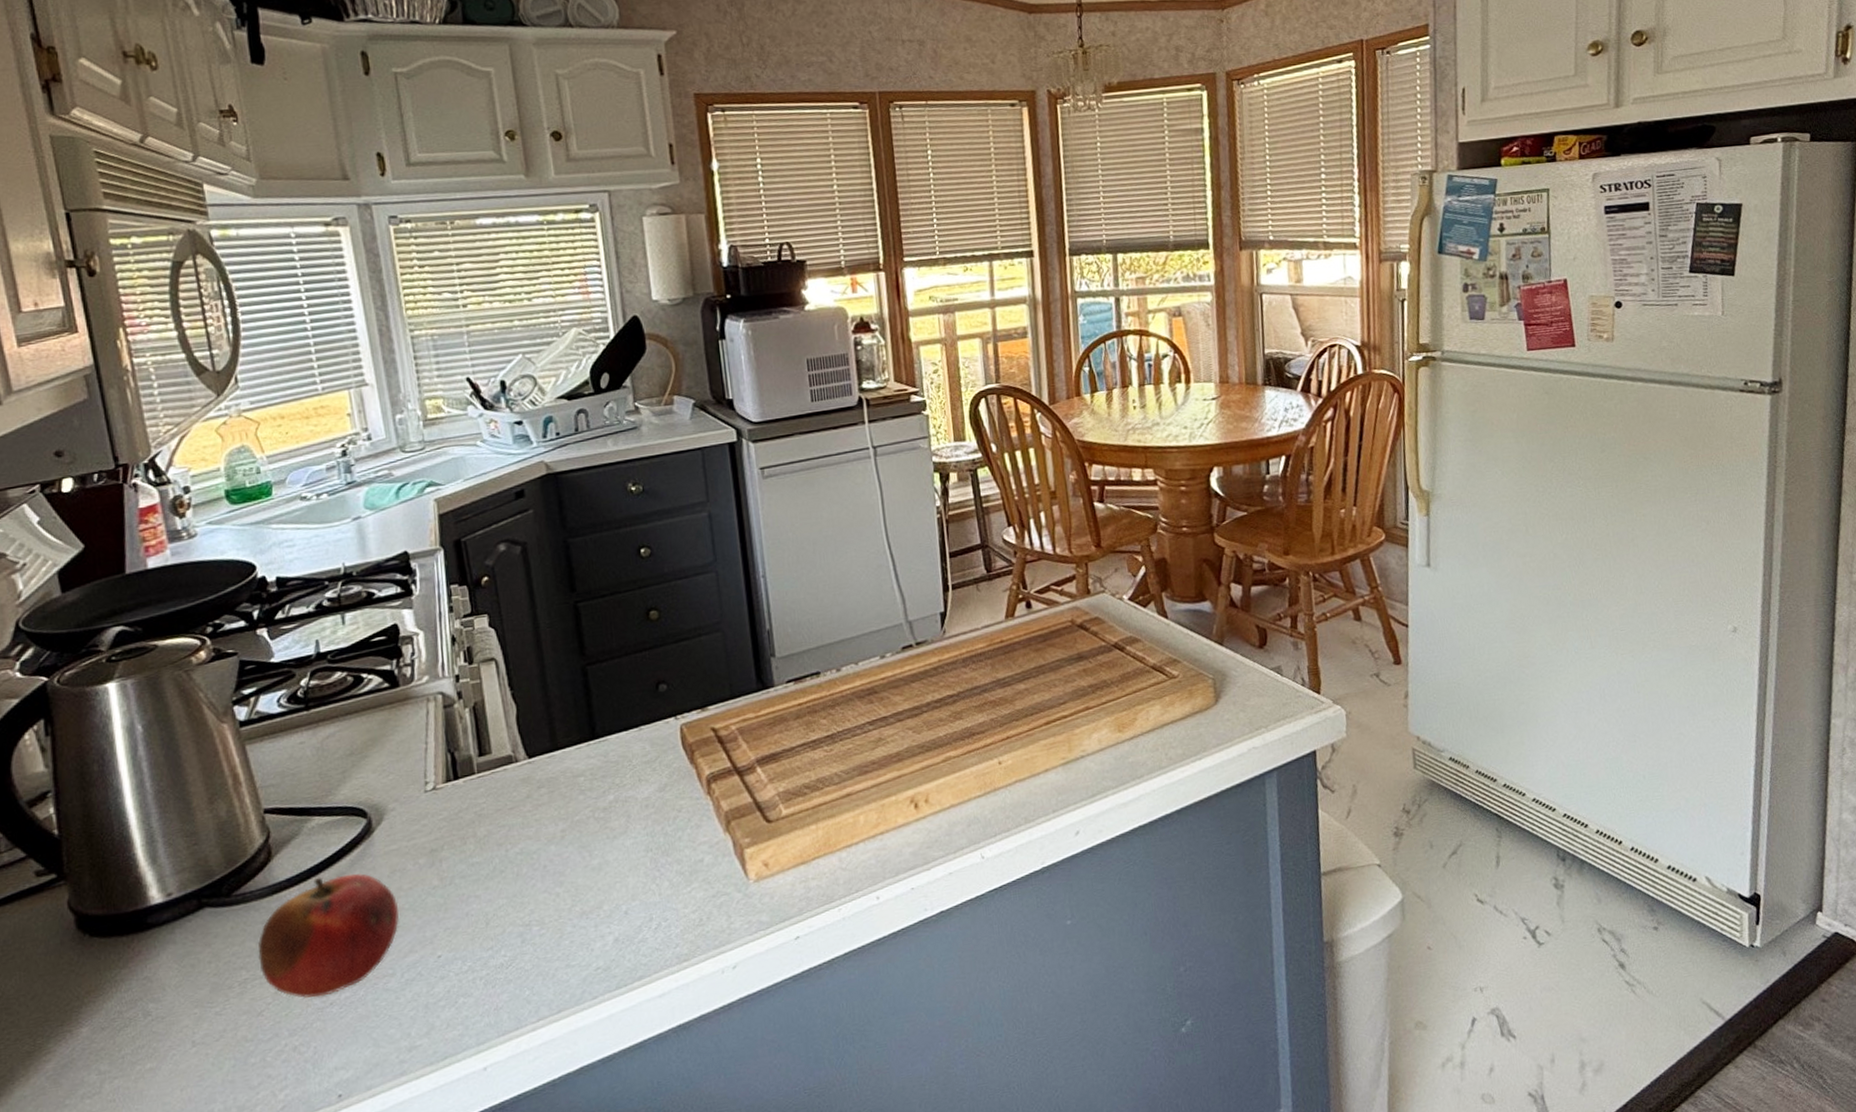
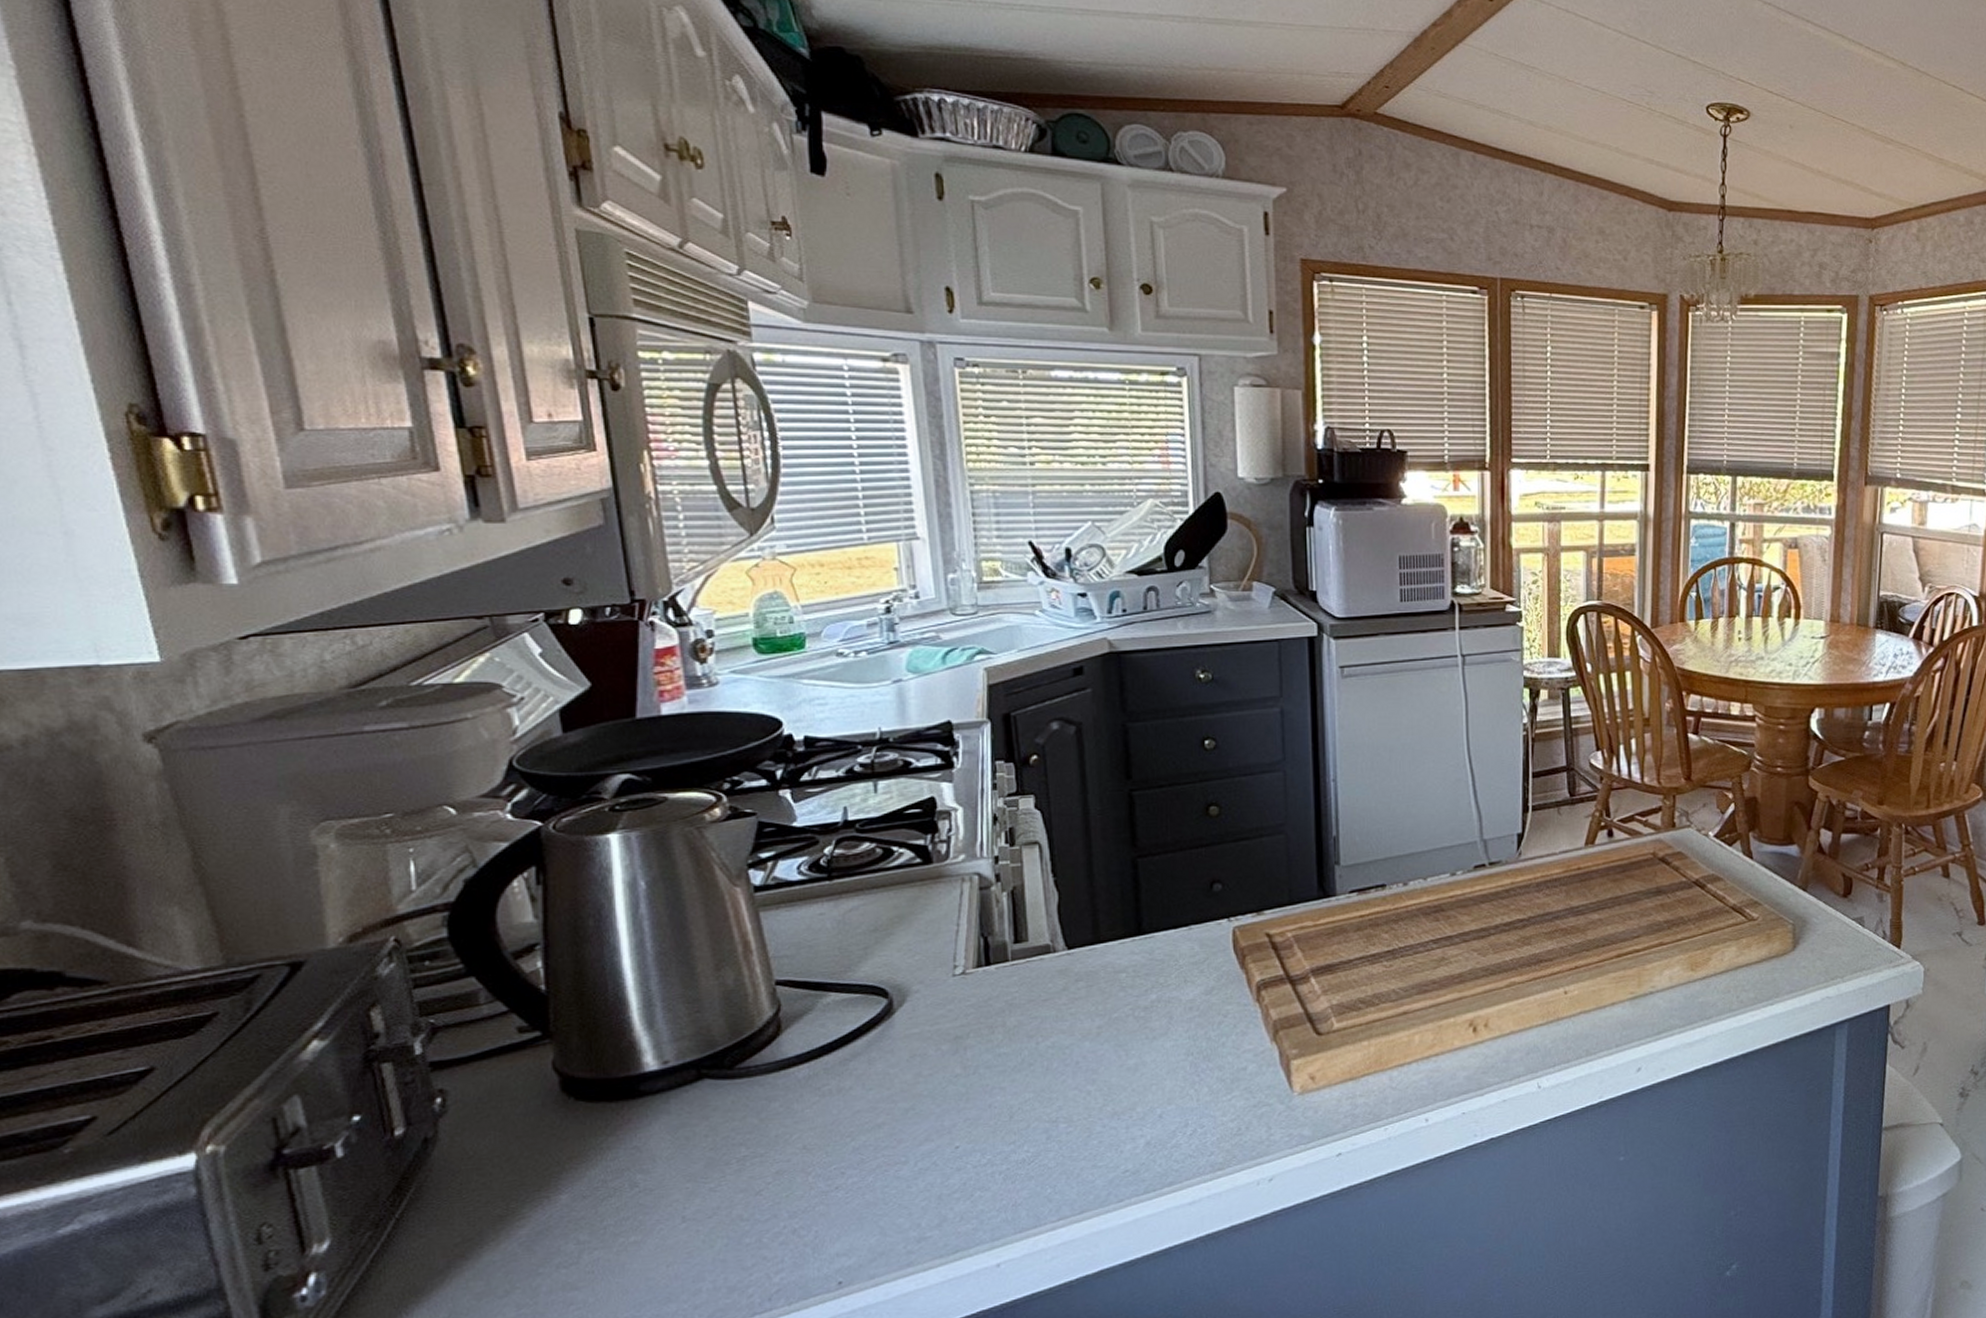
fruit: present [258,873,399,999] -> none [760,1055,916,1181]

